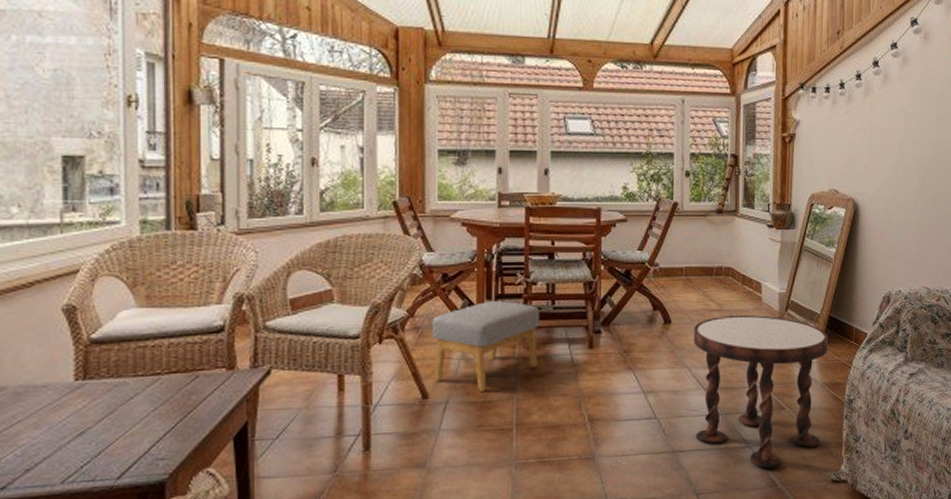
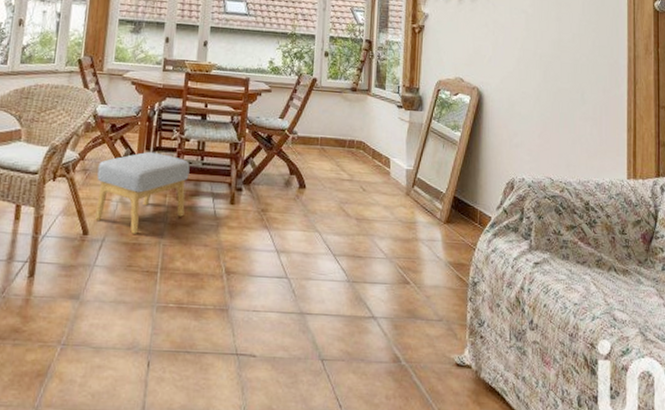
side table: present [693,315,828,468] -> none [323,186,453,342]

